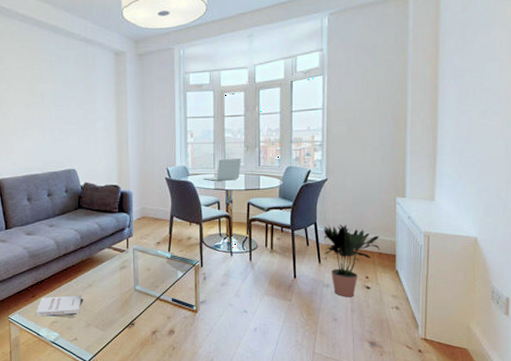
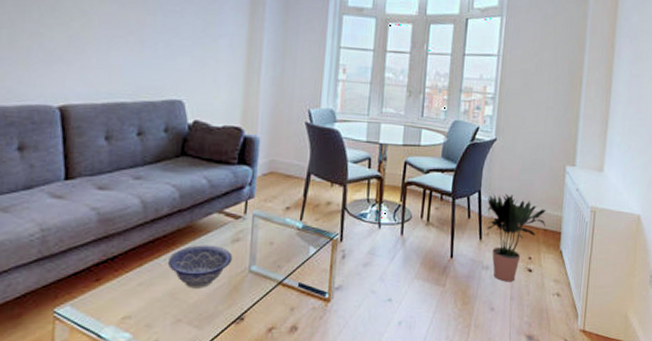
books: present [36,295,84,318] -> none [99,278,175,312]
decorative bowl: none [77,271,122,302] -> present [167,245,233,288]
laptop: present [202,158,241,181] -> none [352,104,401,132]

